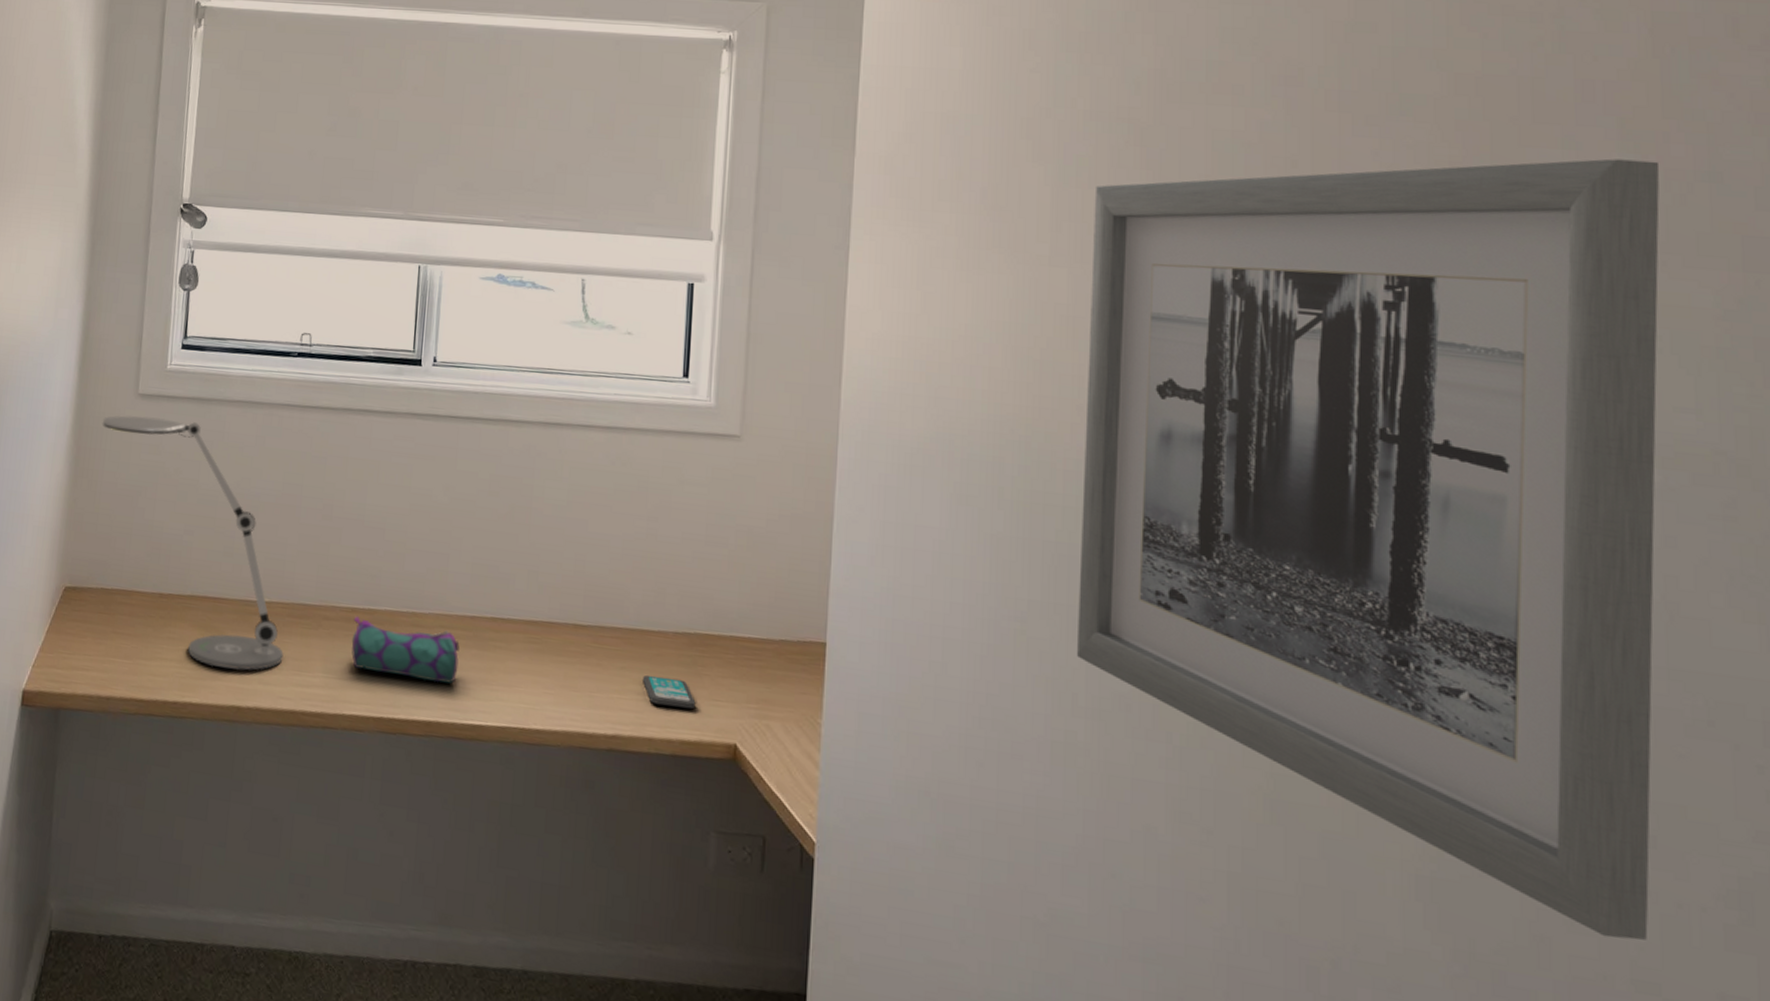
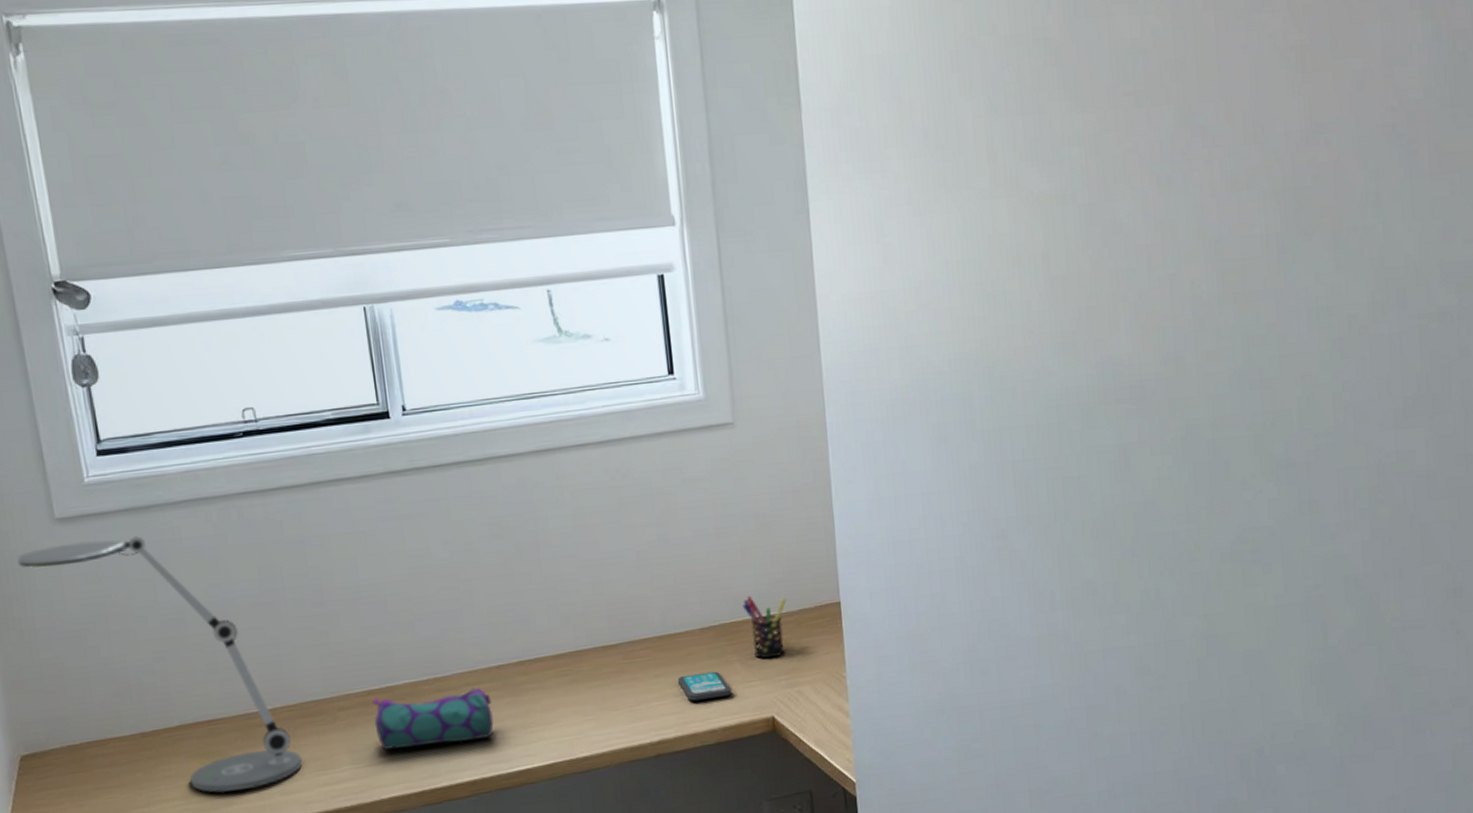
pen holder: none [721,611,768,683] -> present [743,595,787,659]
wall art: present [1077,159,1660,940] -> none [1022,24,1459,674]

